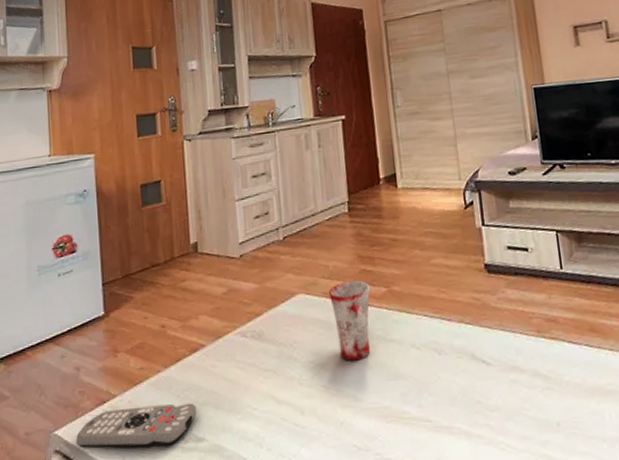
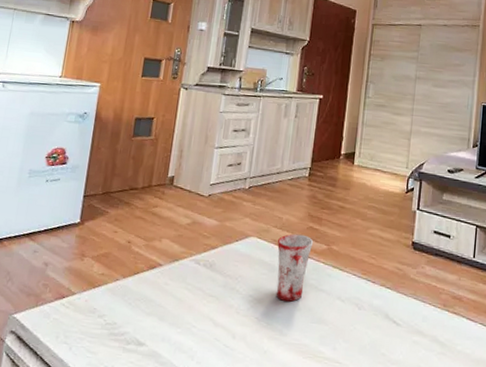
remote control: present [76,403,197,449] -> none [31,304,144,344]

